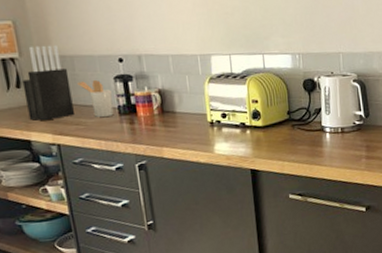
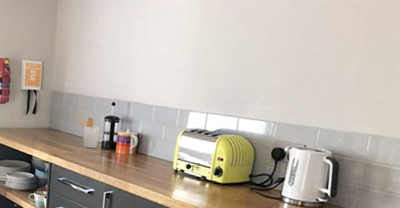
knife block: present [22,44,74,121] -> none [35,83,72,143]

